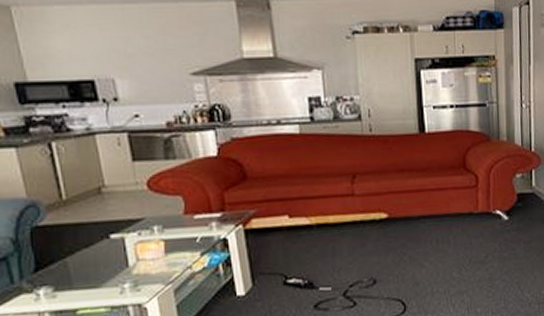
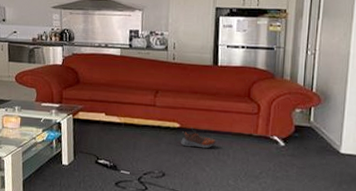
shoe: none [391,215,433,241] -> present [181,127,216,149]

